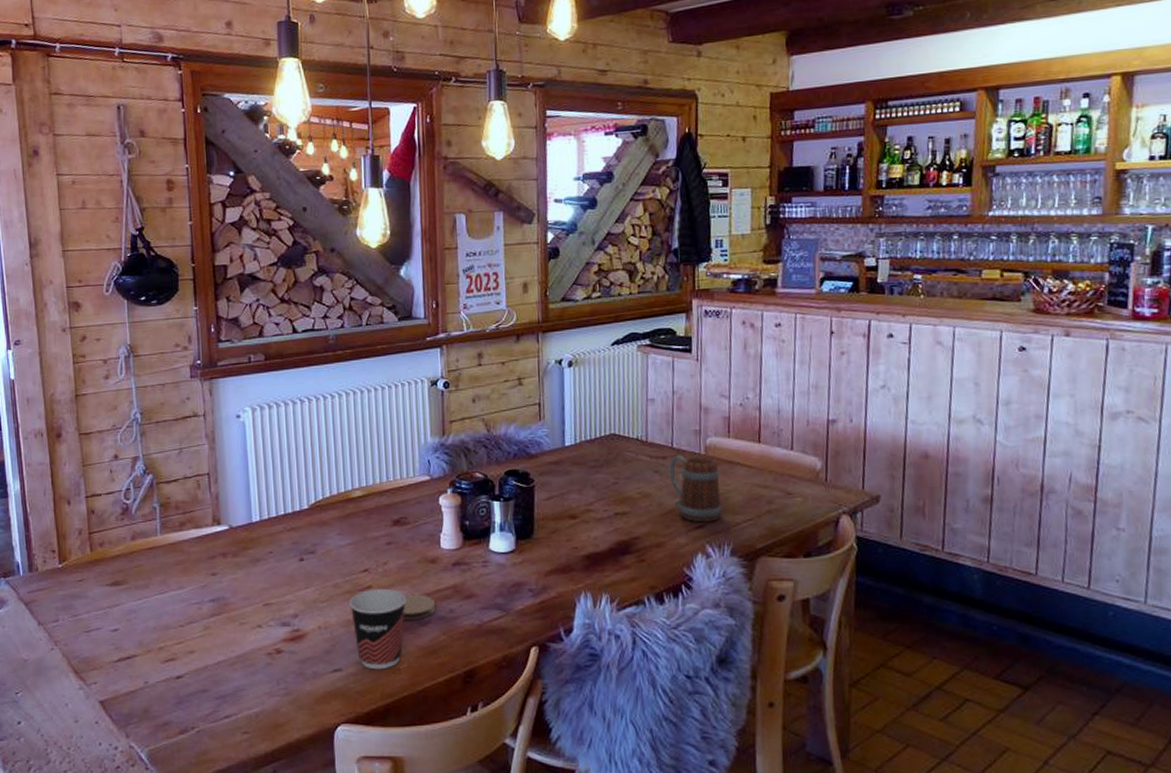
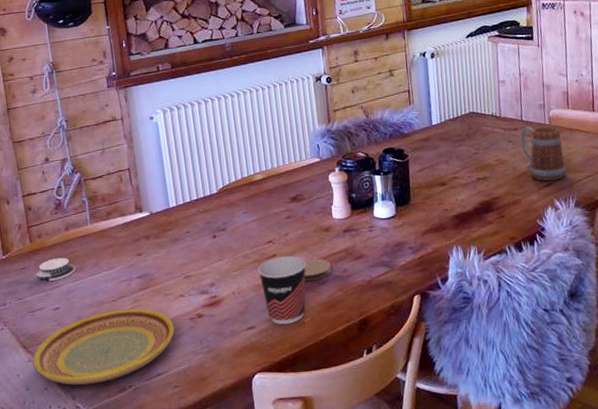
plate: none [85,636,248,722] -> present [33,308,174,386]
architectural model: none [94,571,140,598] -> present [35,257,75,282]

